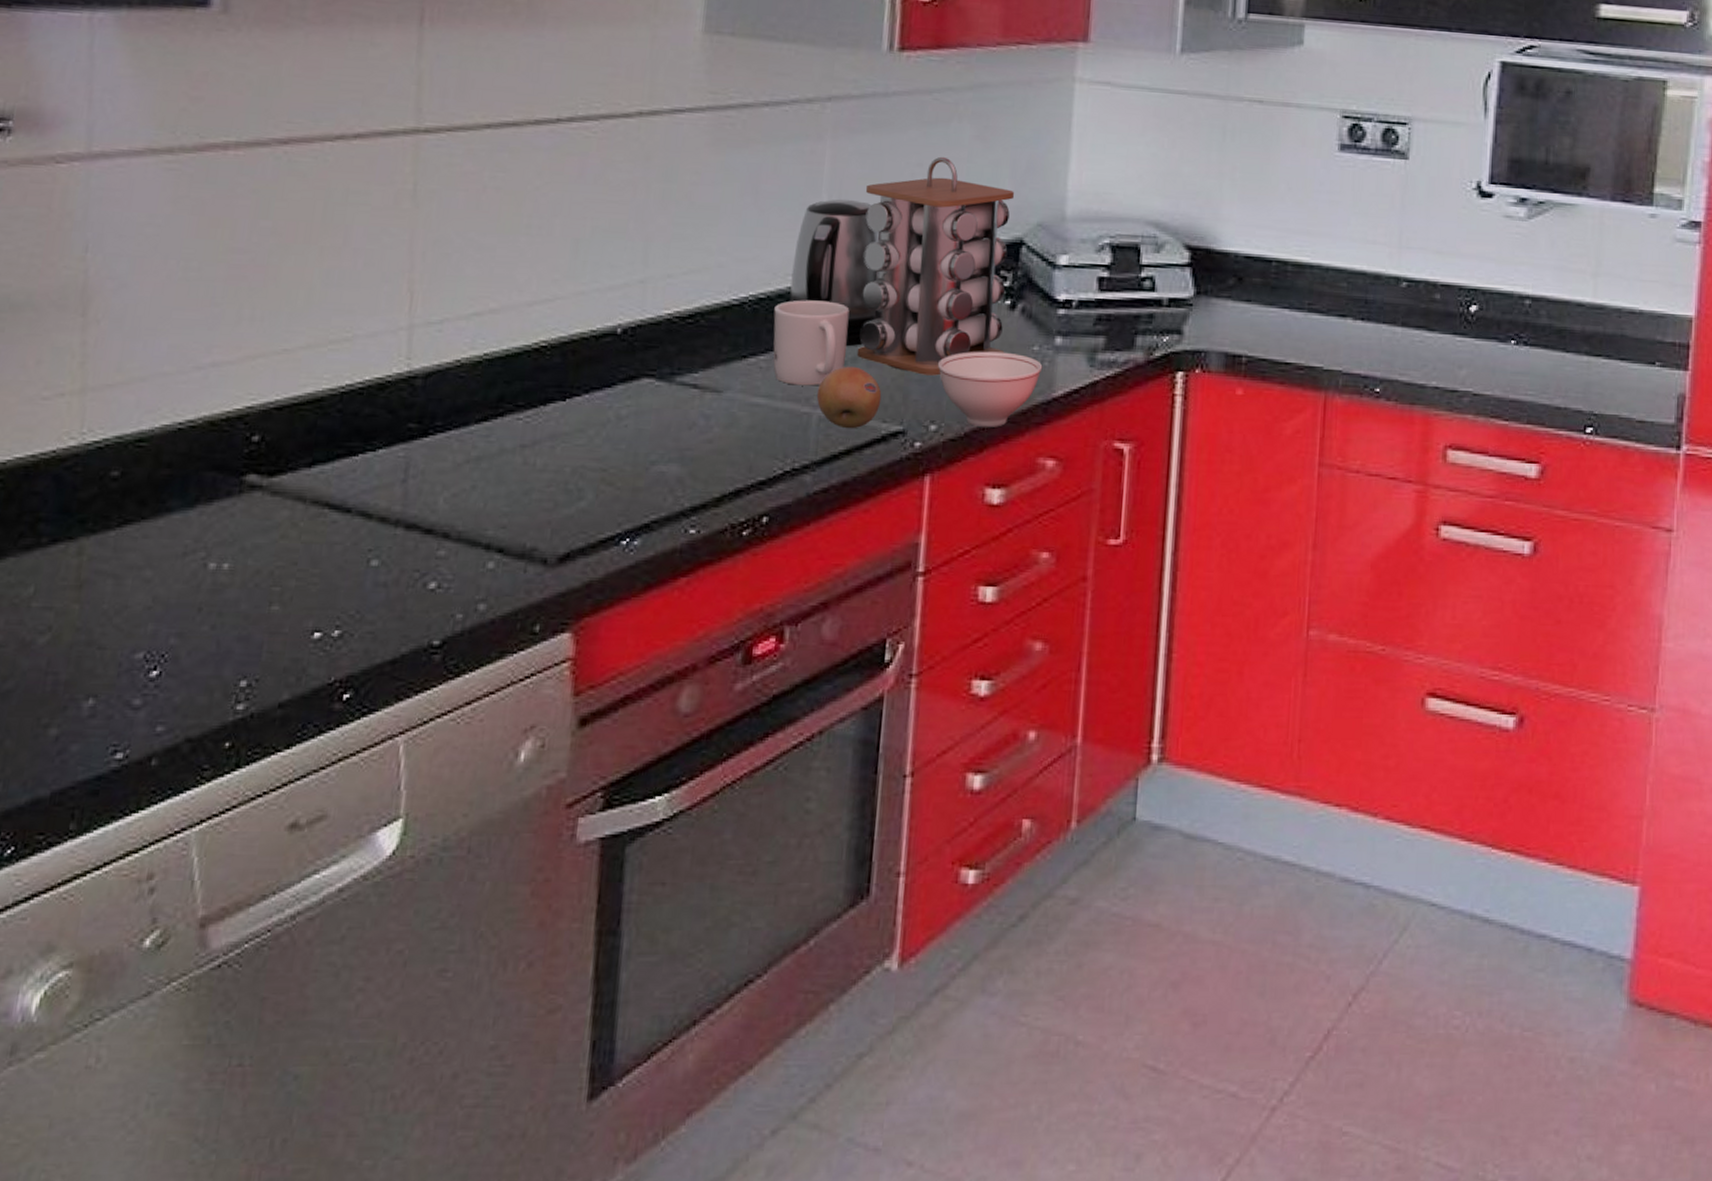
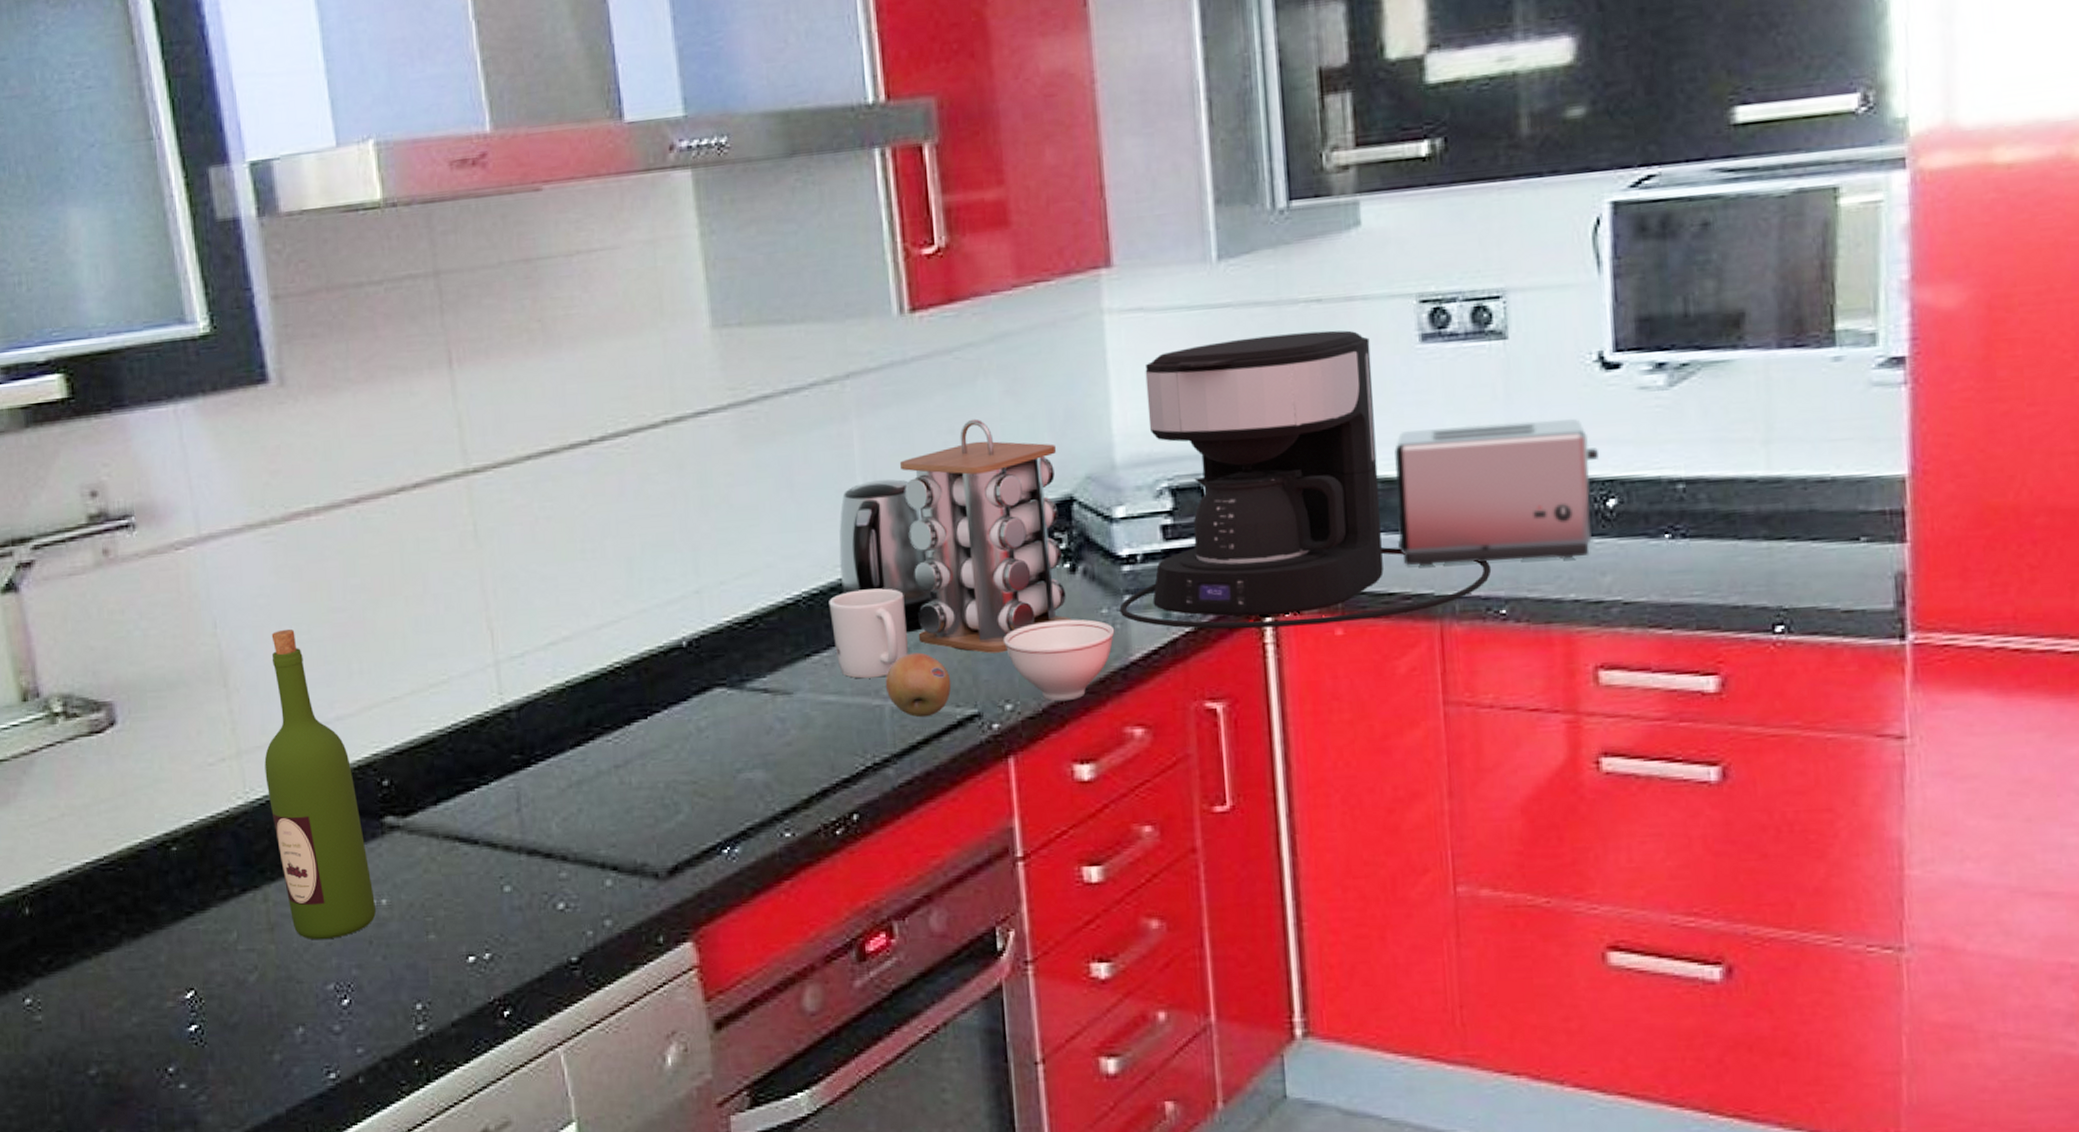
wine bottle: none [107,263,218,603] -> present [264,629,376,940]
coffee maker: none [1049,123,1371,384] -> present [1119,330,1490,630]
toaster: none [1299,224,1468,351] -> present [1394,419,1599,567]

